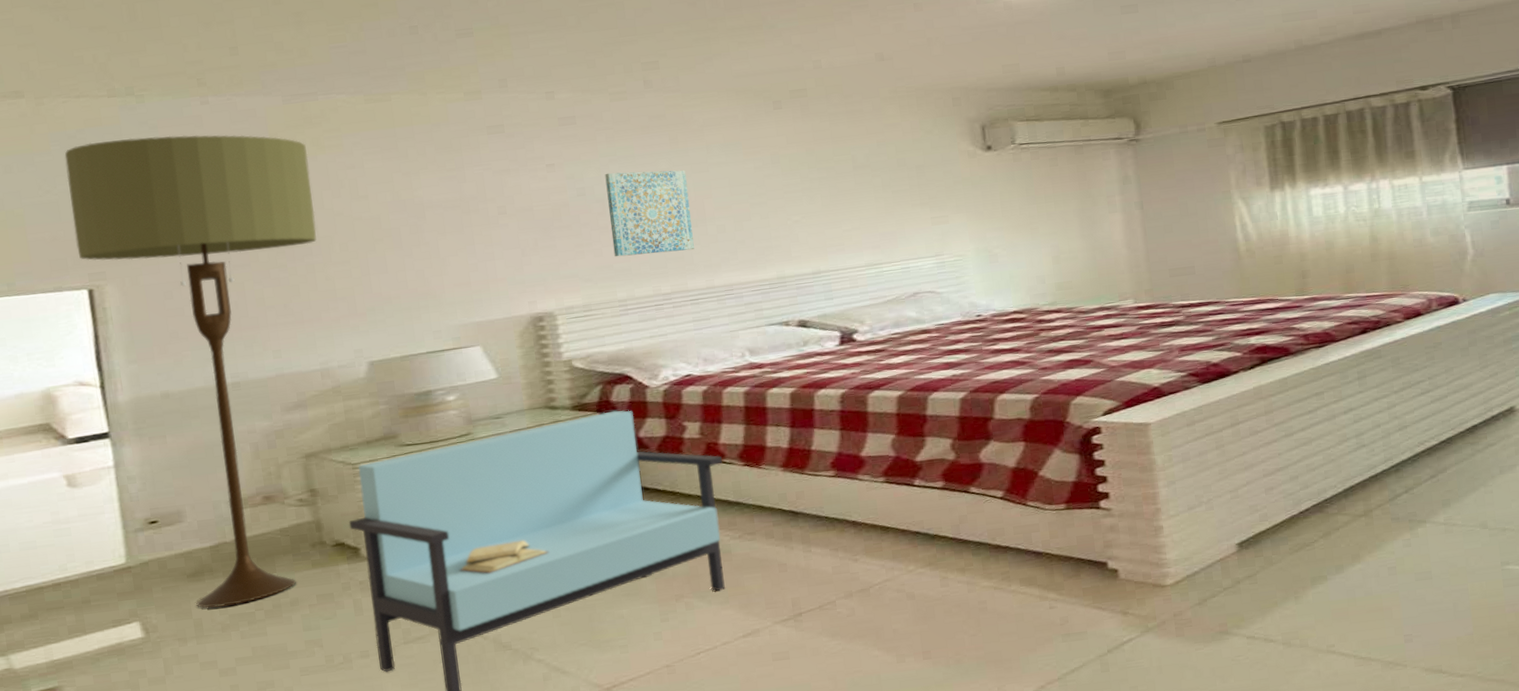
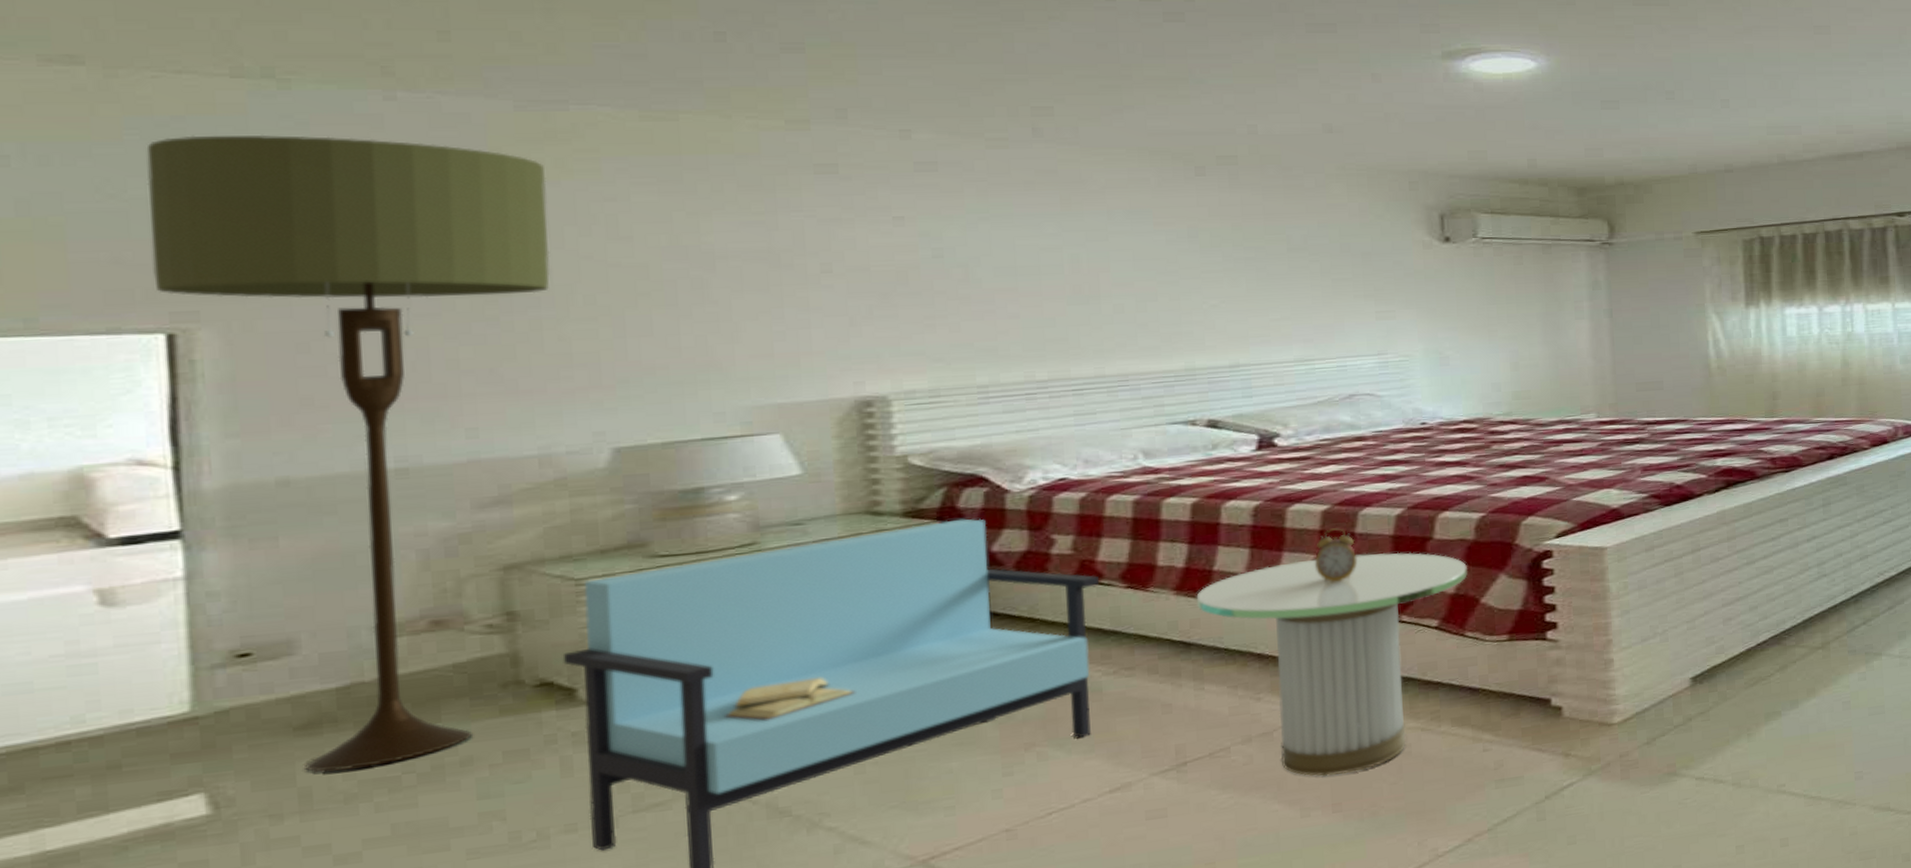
wall art: present [605,170,694,257] -> none [971,233,1083,334]
side table: none [799,431,1026,628] -> present [1196,552,1467,777]
alarm clock: none [894,411,929,459] -> present [1315,528,1357,582]

